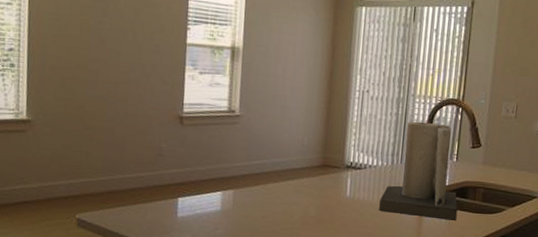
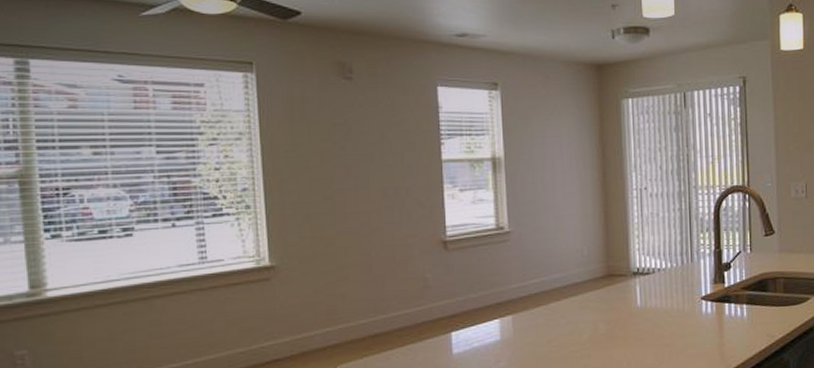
paper towel roll: present [379,121,458,221] -> none [674,214,760,318]

